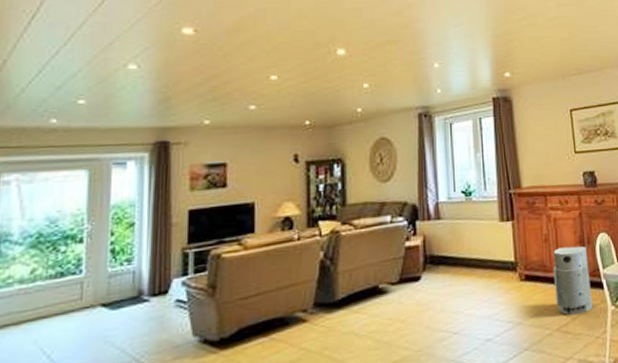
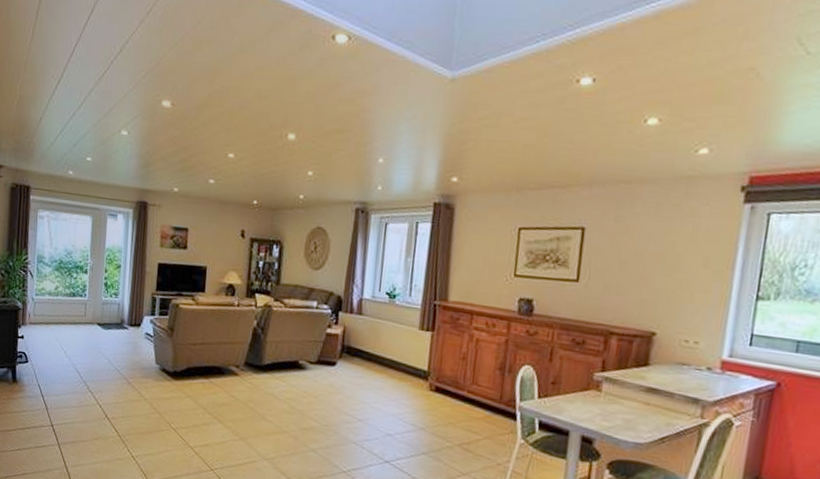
air purifier: present [553,246,593,316] -> none [462,369,506,438]

